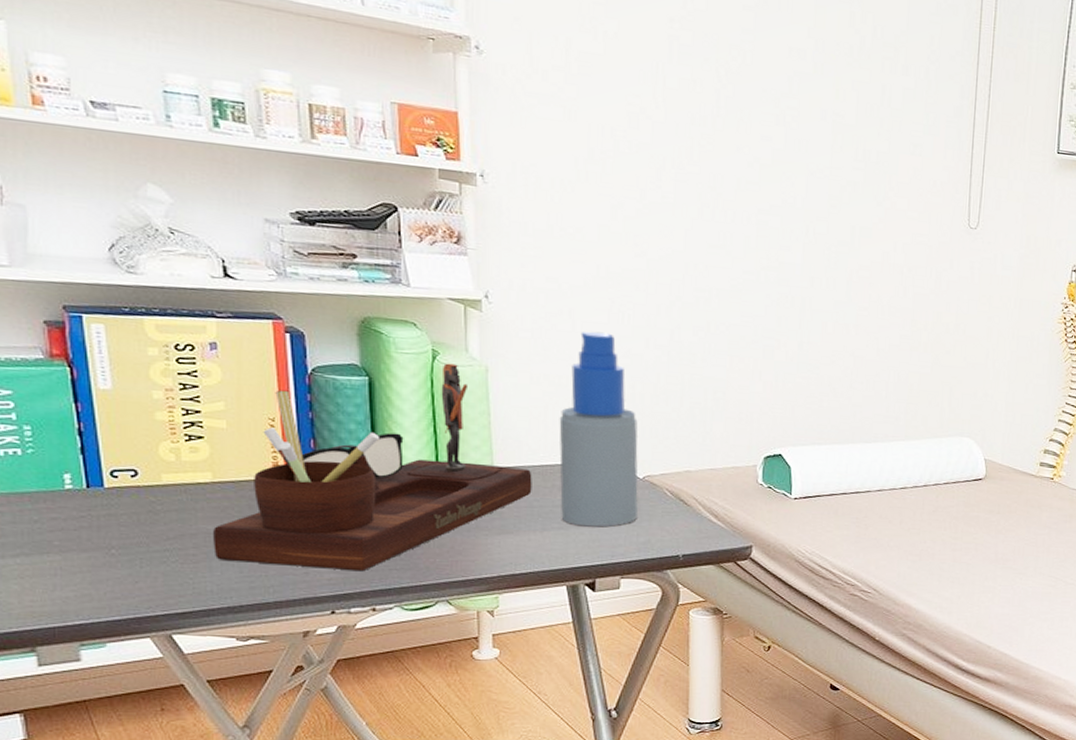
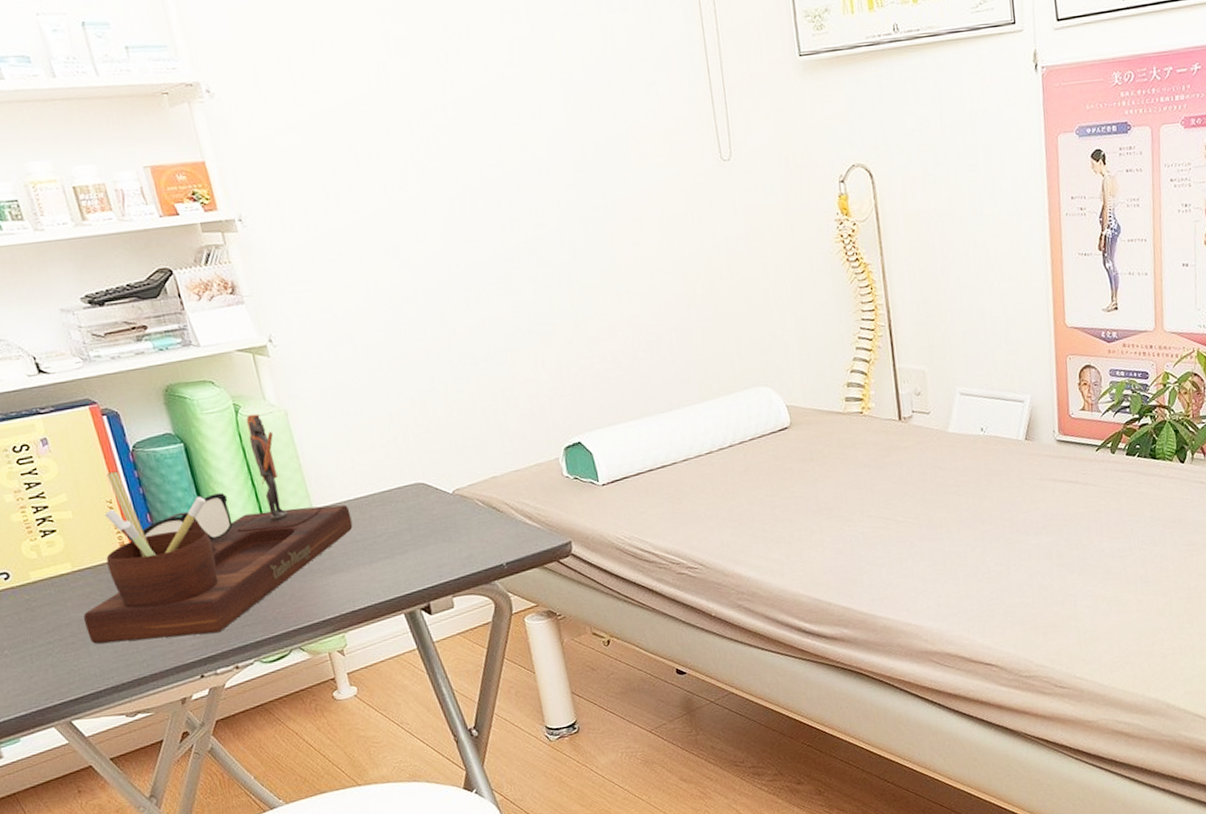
spray bottle: present [559,331,639,527] -> none [362,352,456,552]

